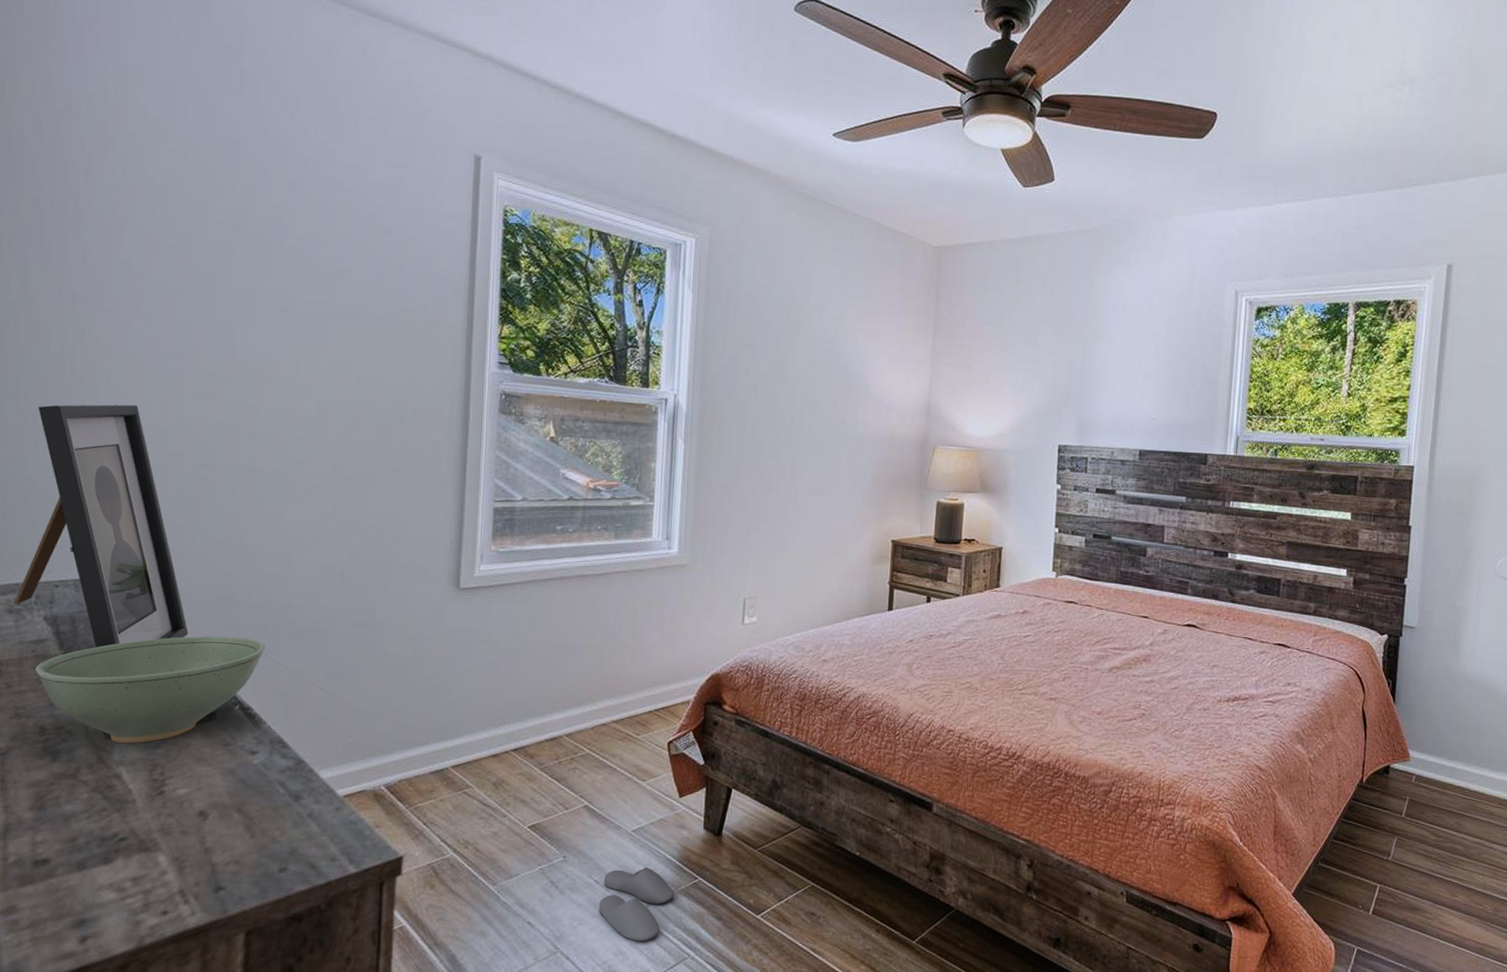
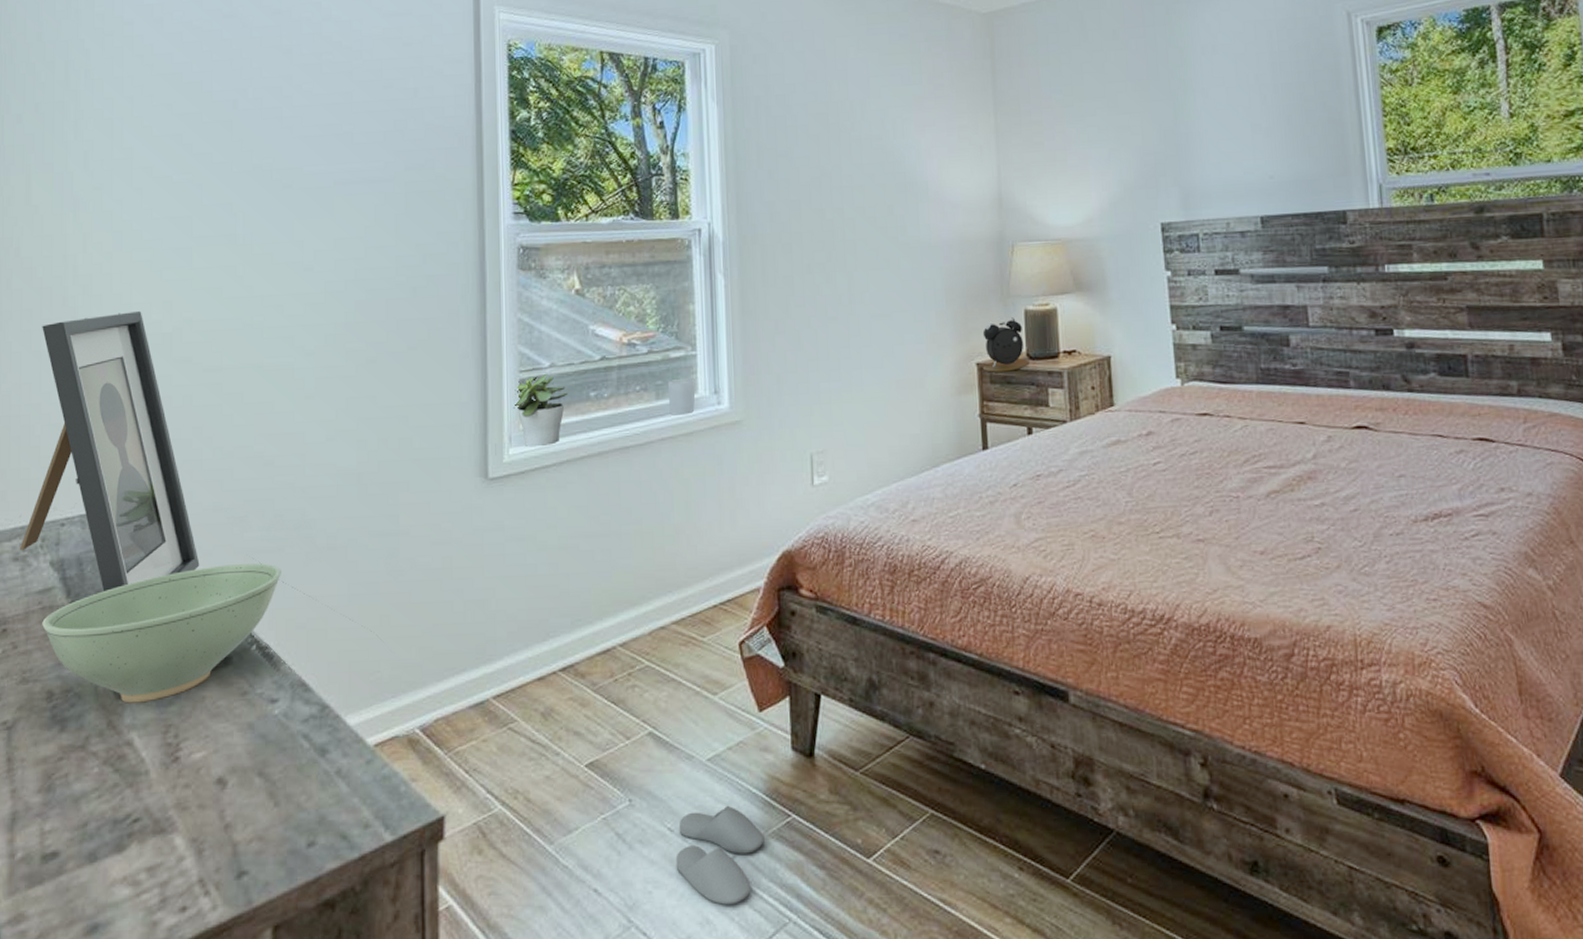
potted plant: none [486,505,537,567] -> present [512,373,569,447]
candle holder: none [625,523,651,554] -> present [667,377,696,415]
alarm clock: none [896,505,936,550] -> present [982,316,1030,373]

